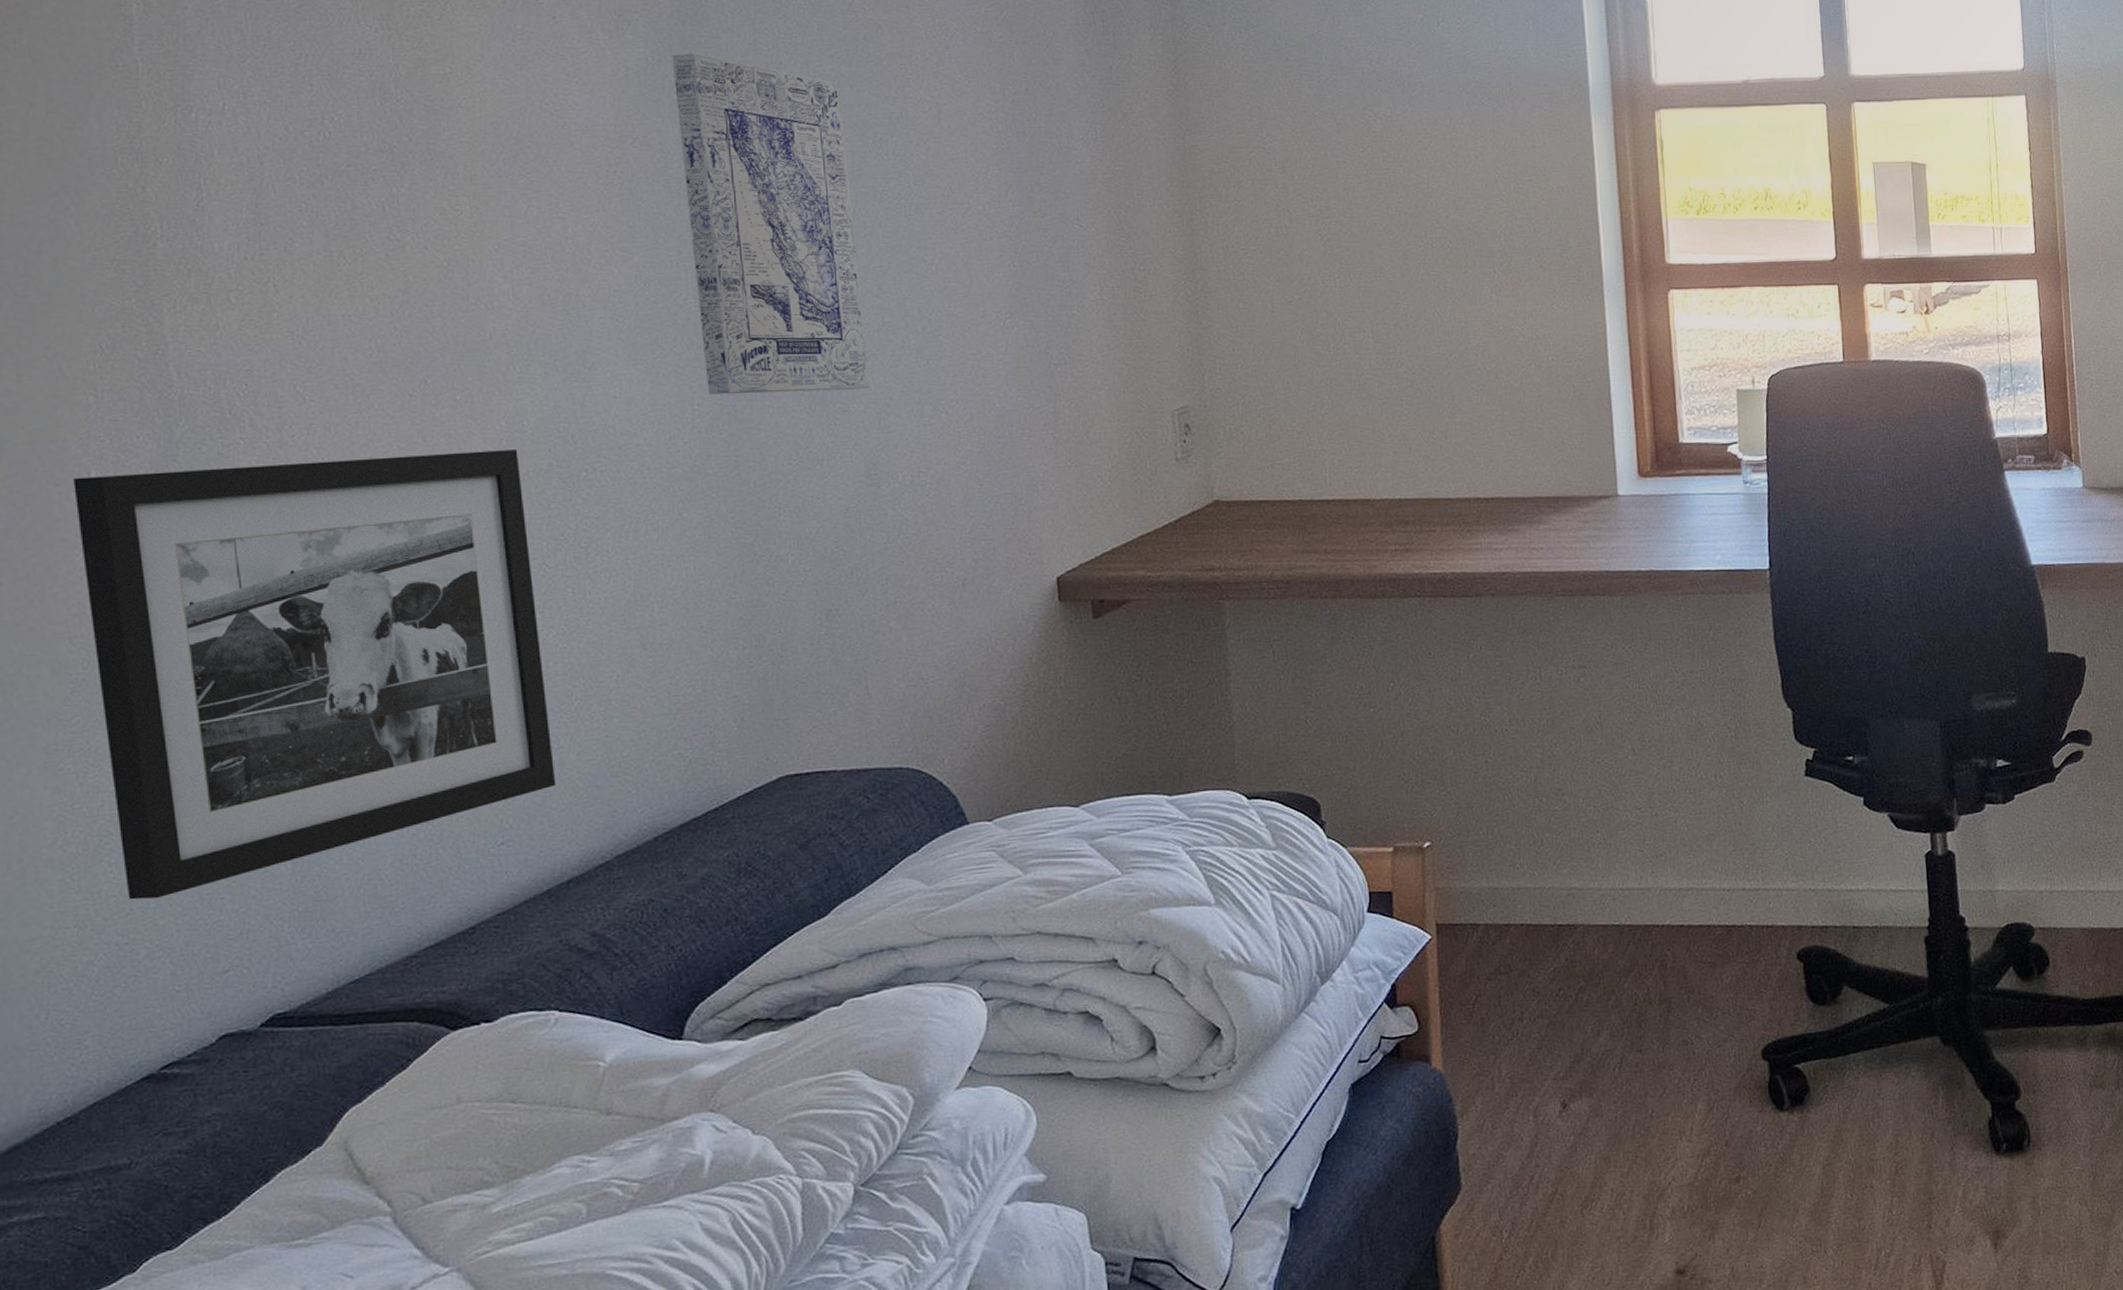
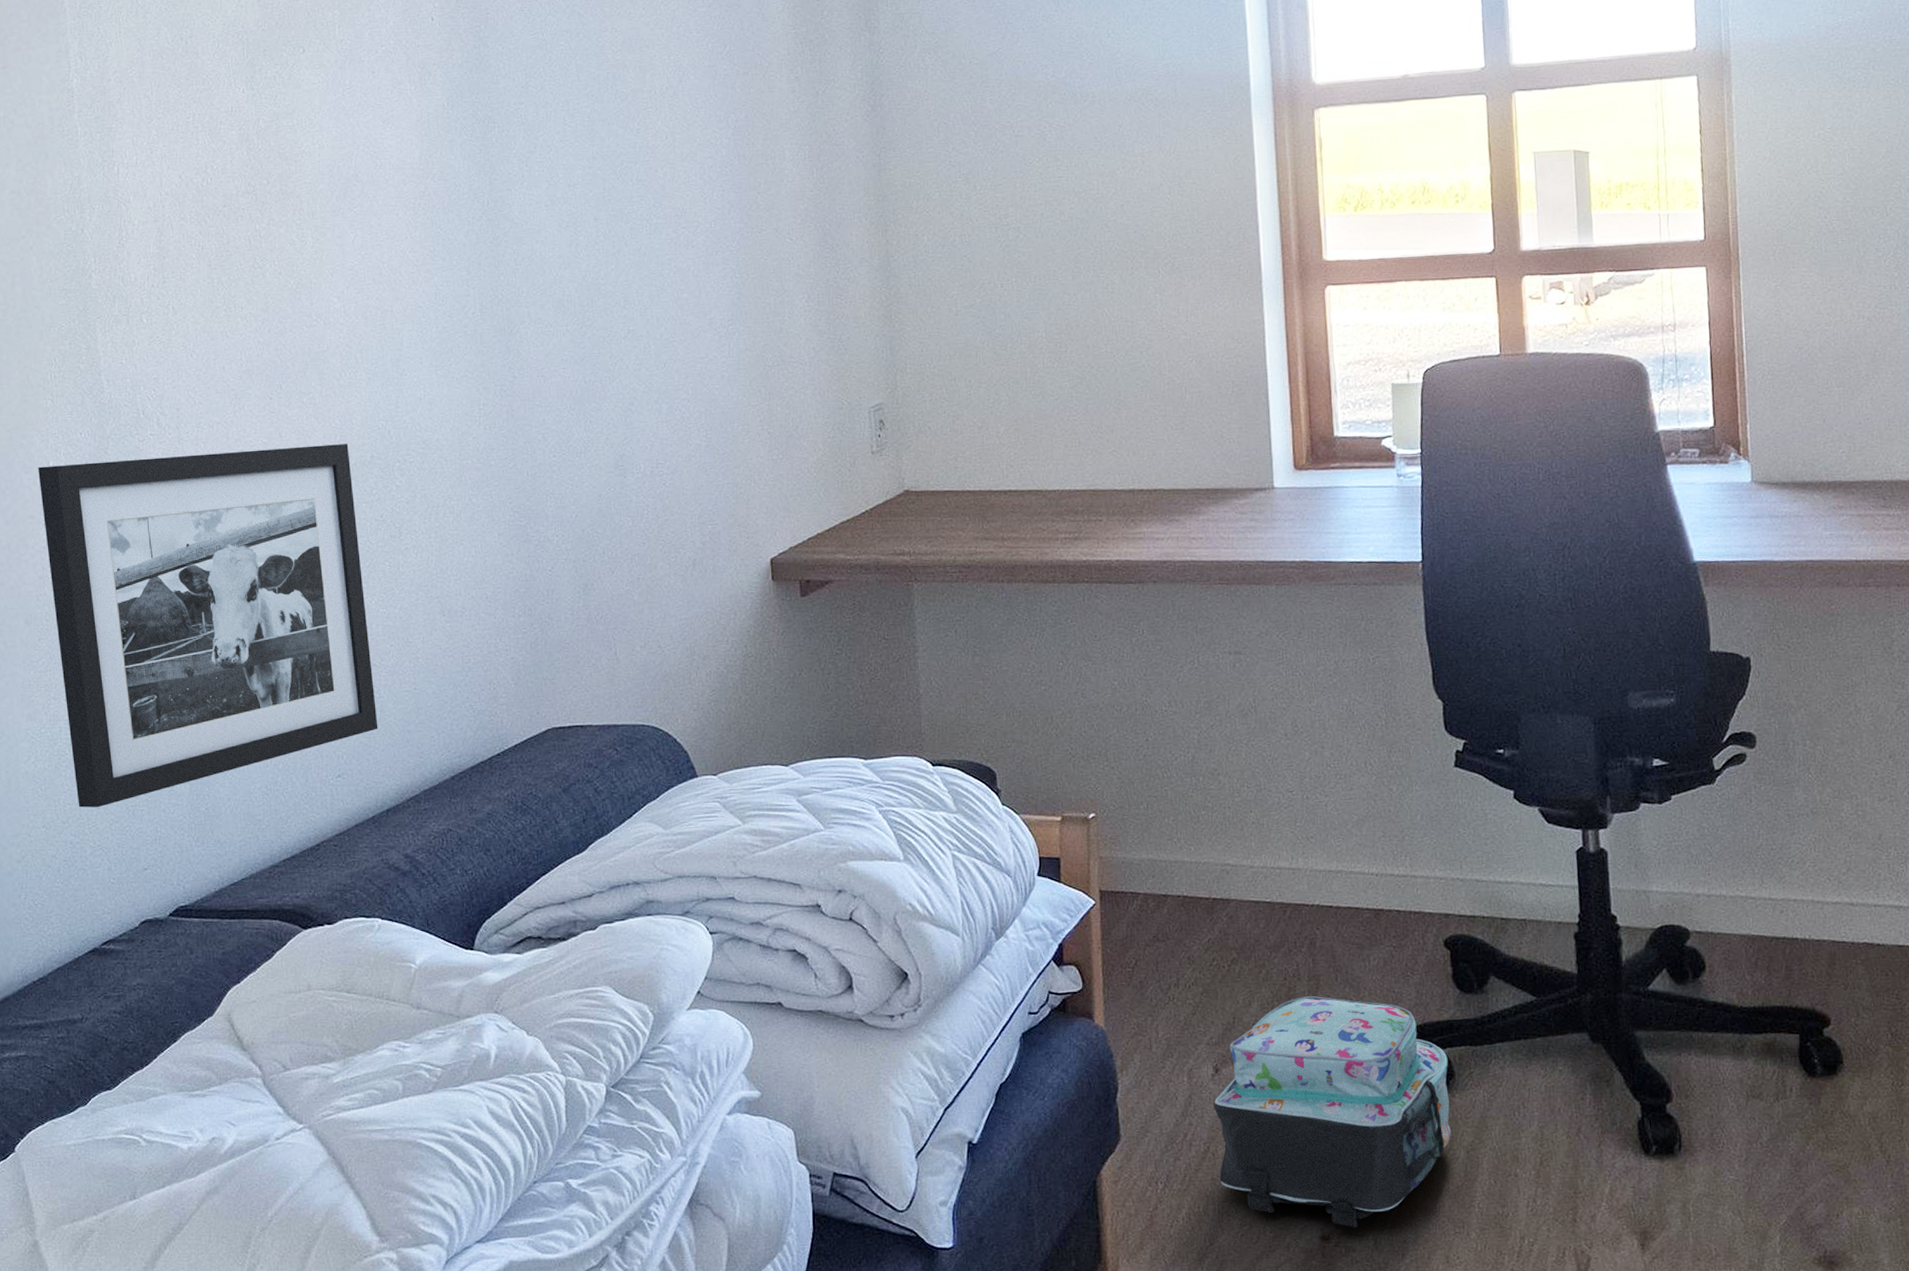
wall art: present [672,54,871,394] -> none [462,98,619,396]
backpack: none [1560,1019,1807,1258] -> present [1212,996,1451,1228]

